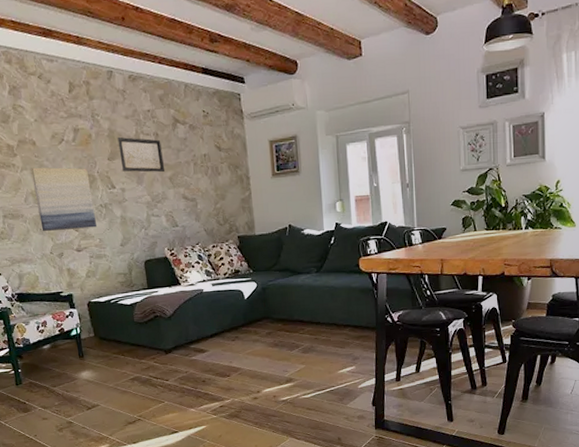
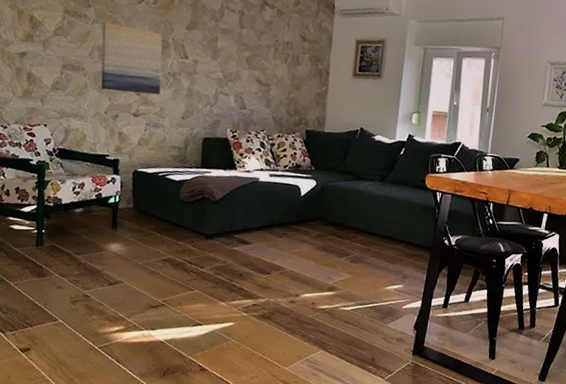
wall art: present [117,136,166,173] -> none [199,7,245,52]

